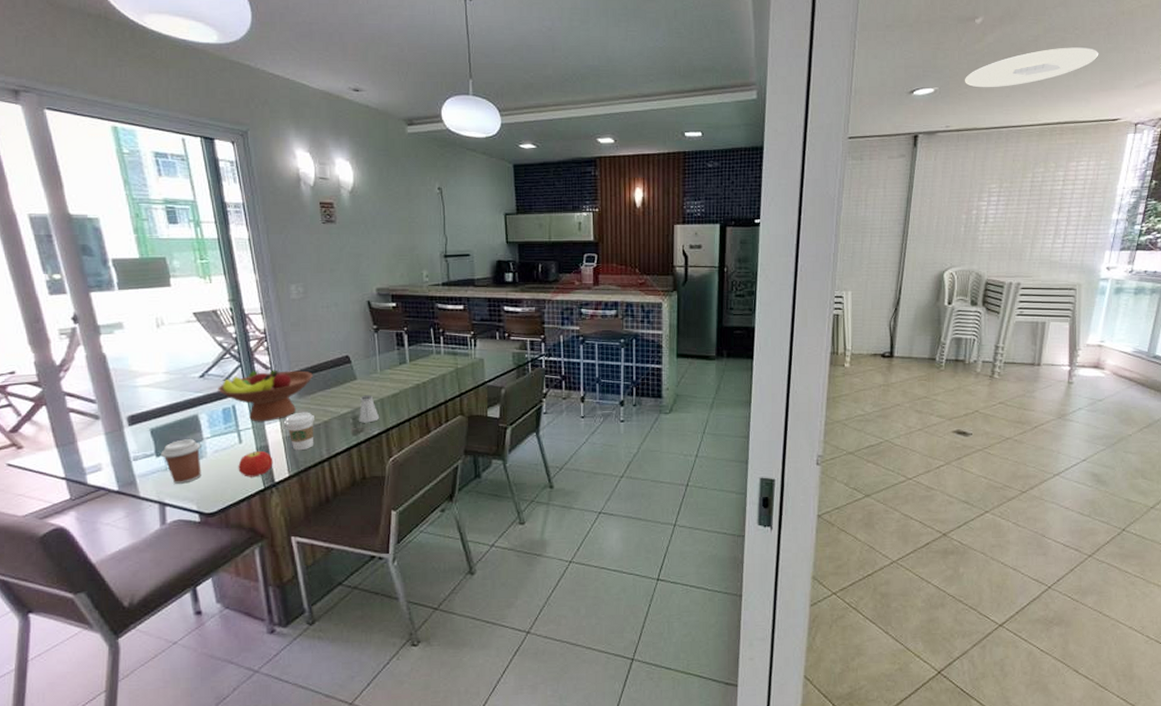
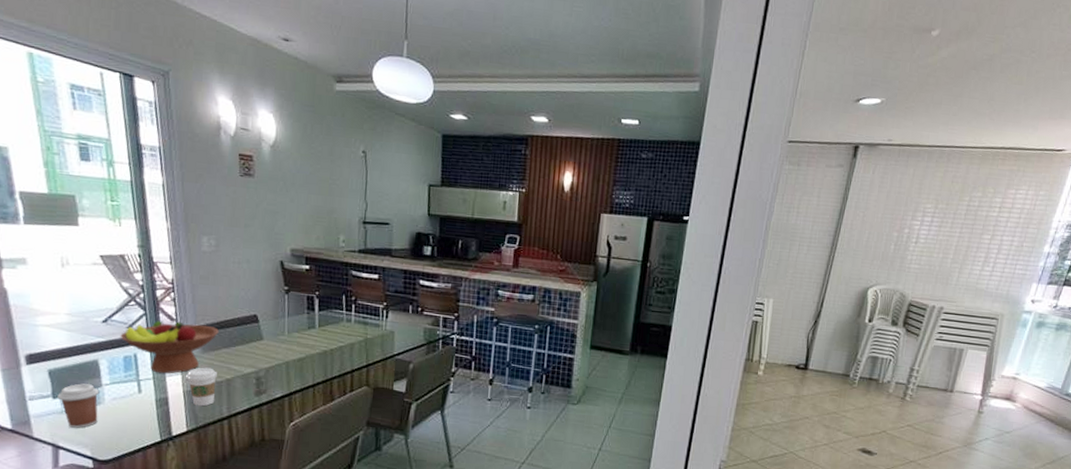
fruit: present [238,450,273,477] -> none [135,402,172,429]
saltshaker: present [359,395,380,423] -> none [262,356,284,385]
ceiling light: present [965,47,1099,88] -> none [913,70,1053,105]

